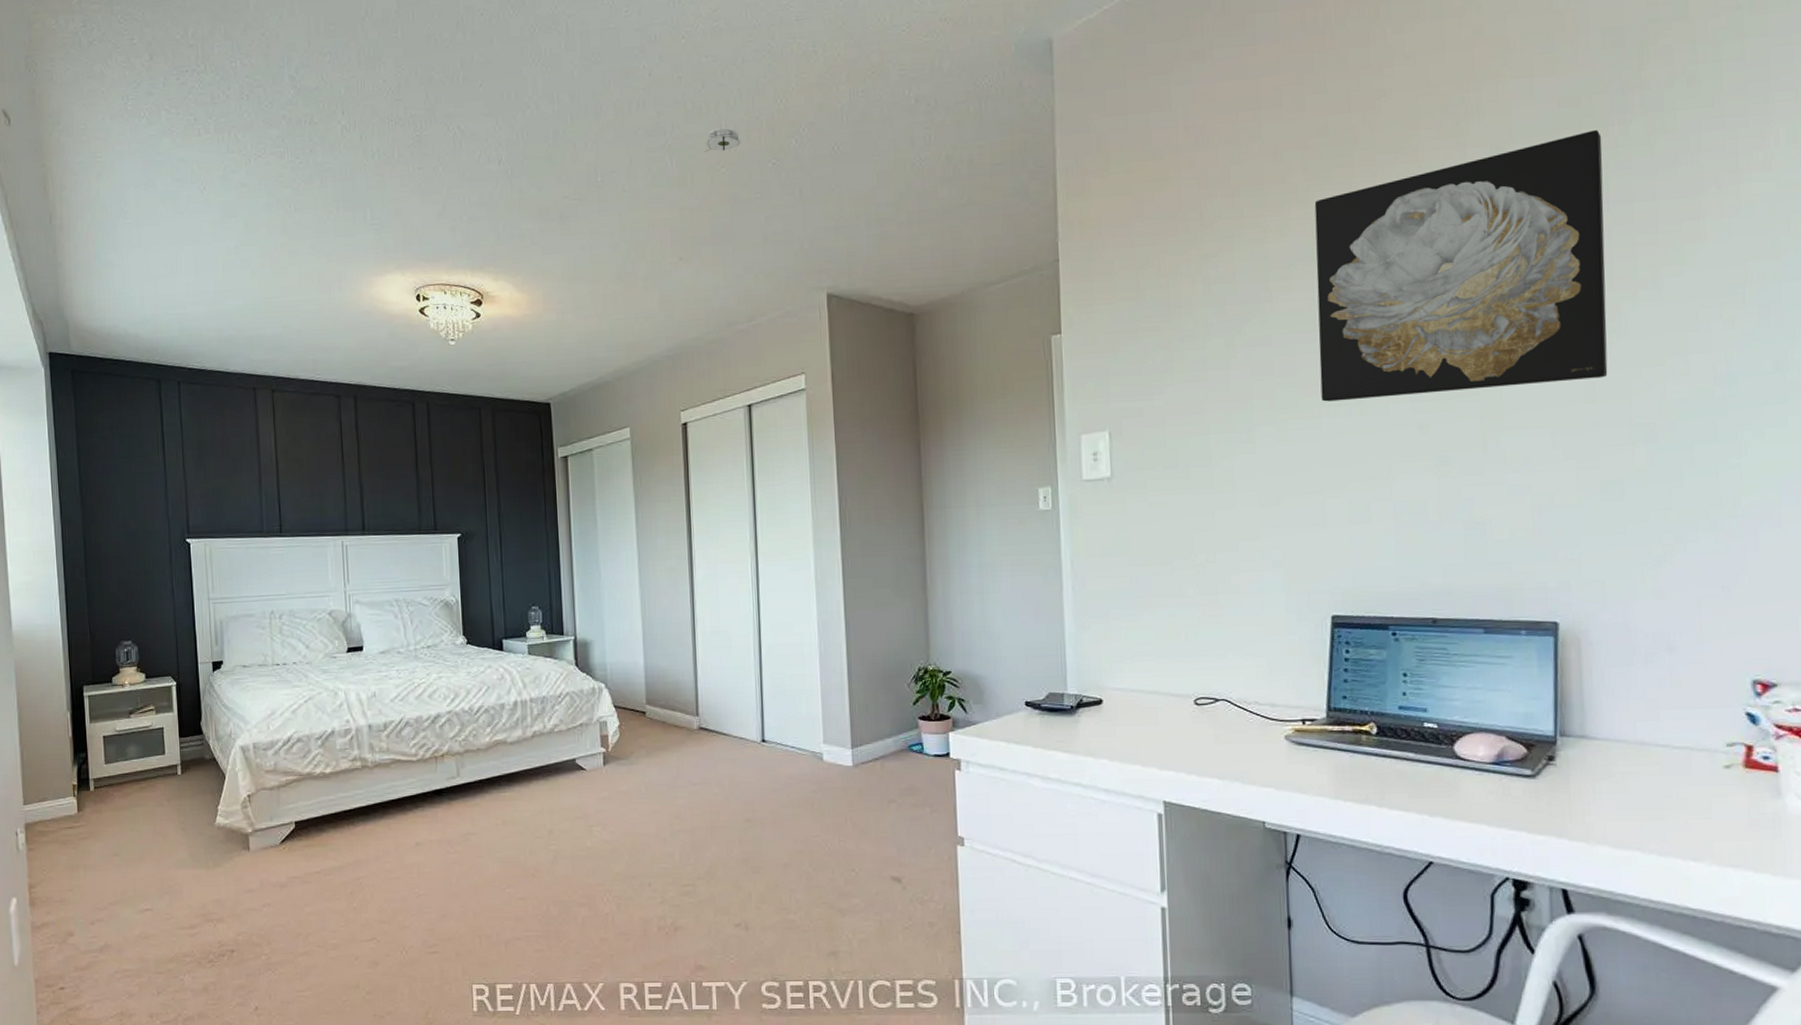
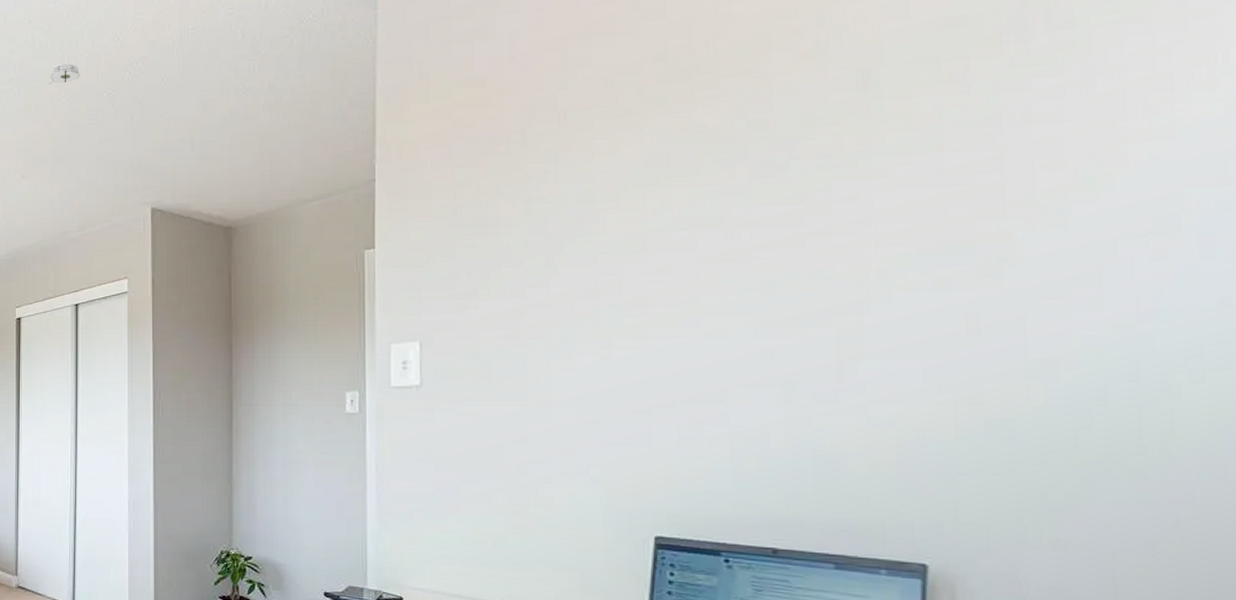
wall art: present [1314,130,1608,402] -> none [648,50,997,322]

